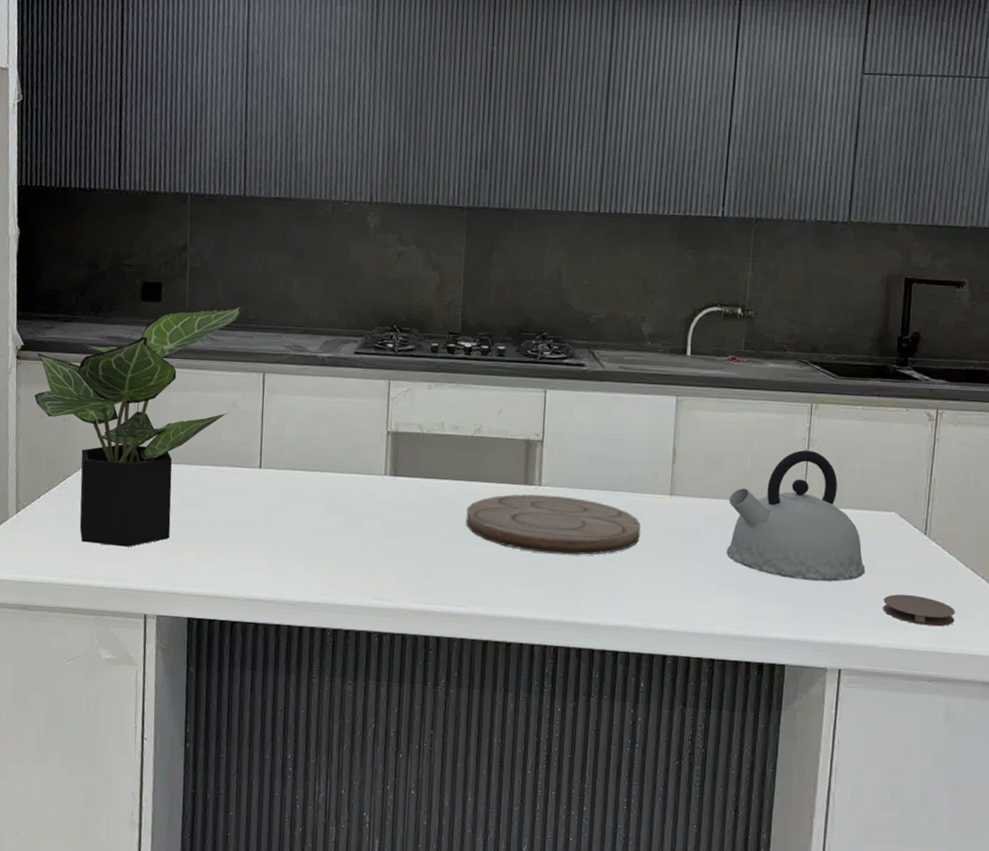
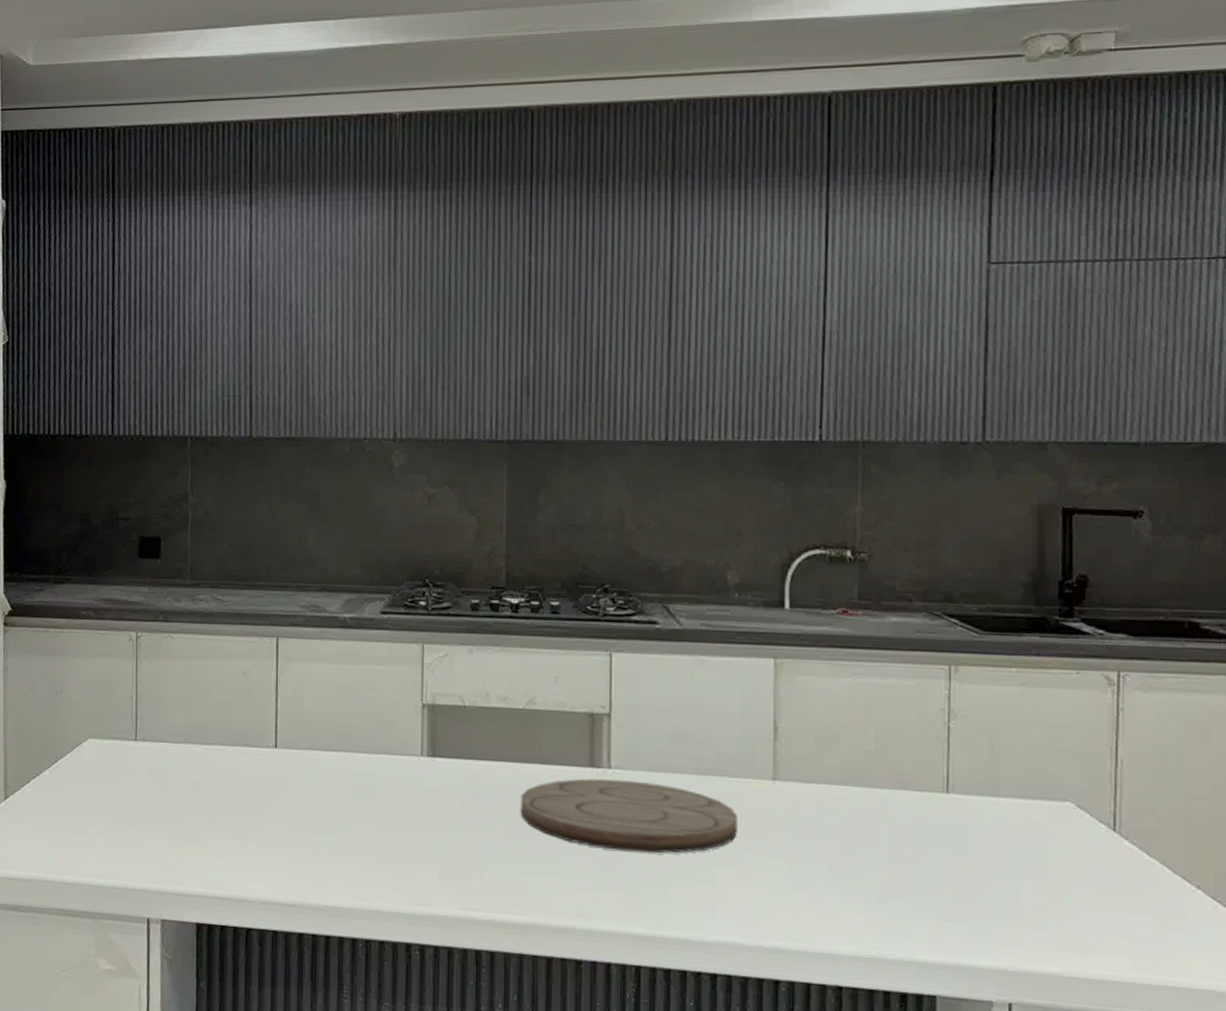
potted plant: present [34,305,243,547] -> none [23,561,252,840]
kettle: present [727,449,866,582] -> none [849,723,1036,891]
coaster: present [883,594,955,627] -> none [1063,907,1164,951]

